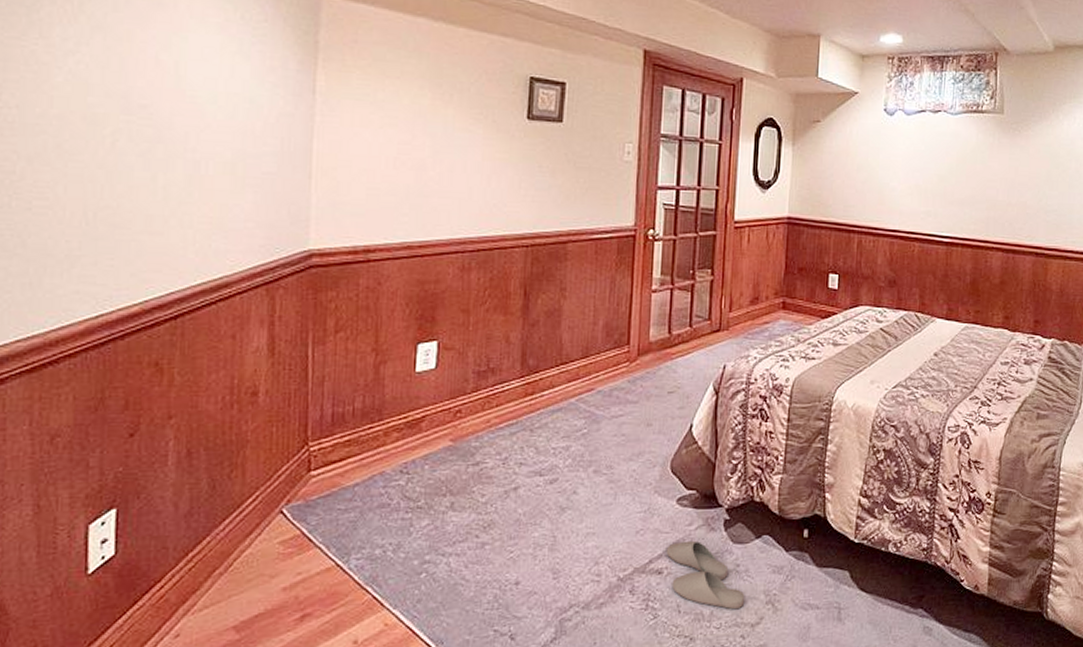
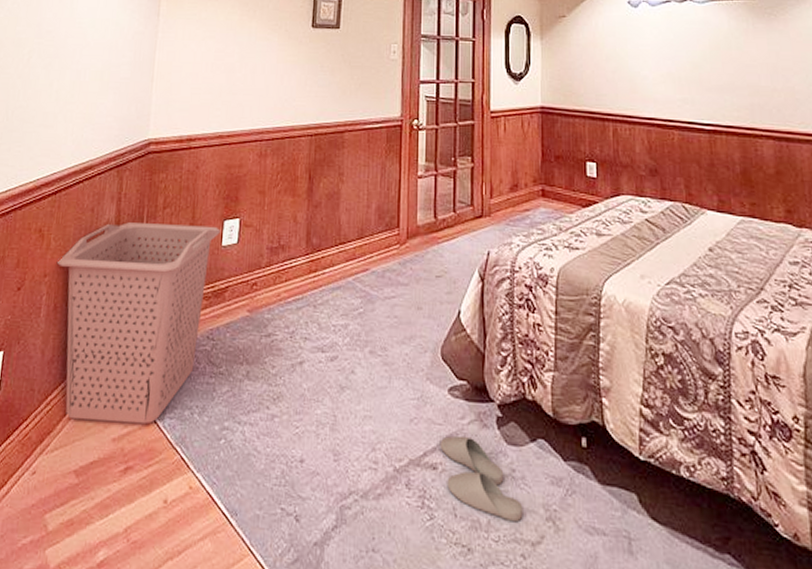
laundry basket: none [187,350,413,574] -> present [57,222,220,424]

